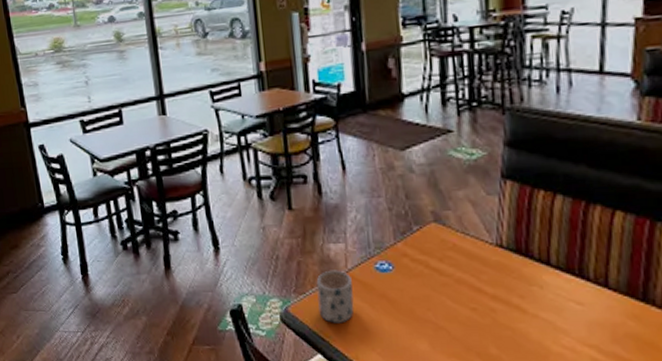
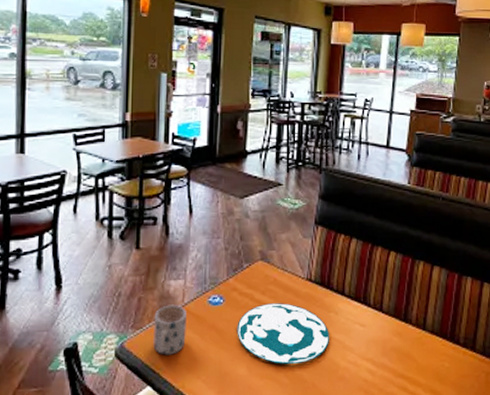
plate: none [412,272,534,344] -> present [237,303,329,364]

